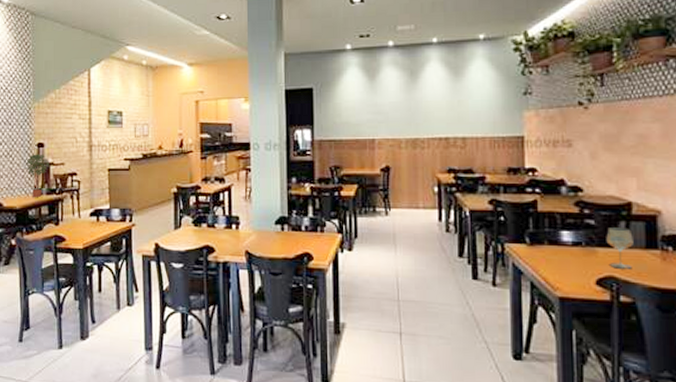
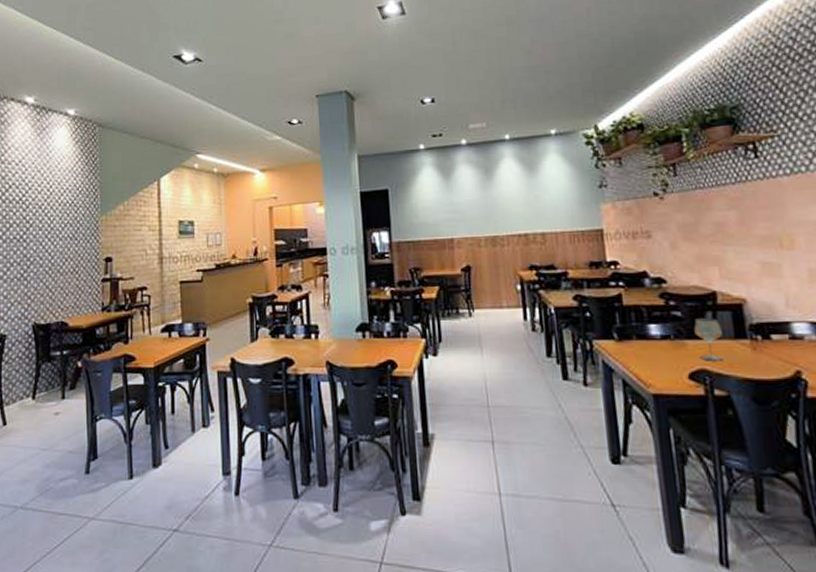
potted tree: present [26,154,50,198] -> none [93,269,118,316]

